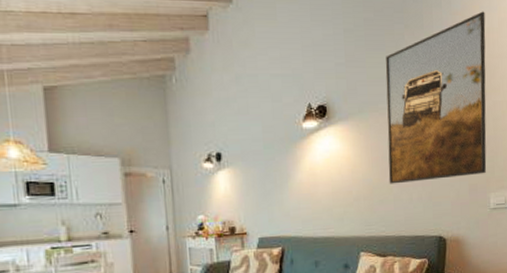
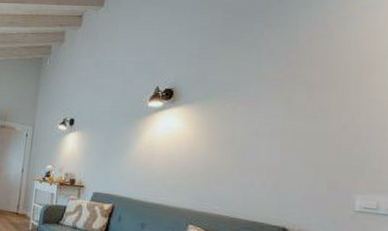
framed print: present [385,11,487,184] -> none [229,10,367,173]

